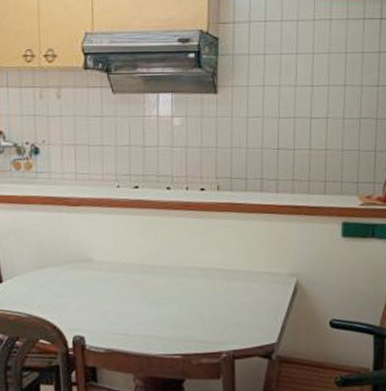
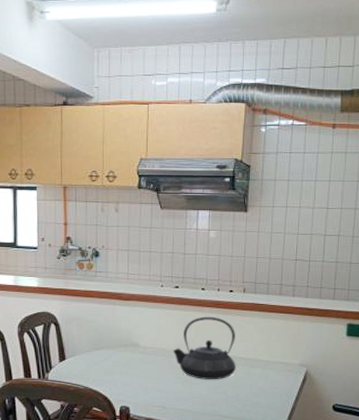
teapot: none [134,221,212,298] -> present [172,316,236,379]

